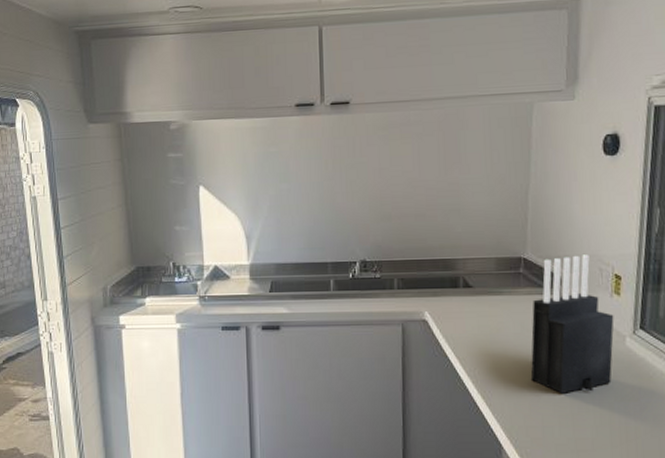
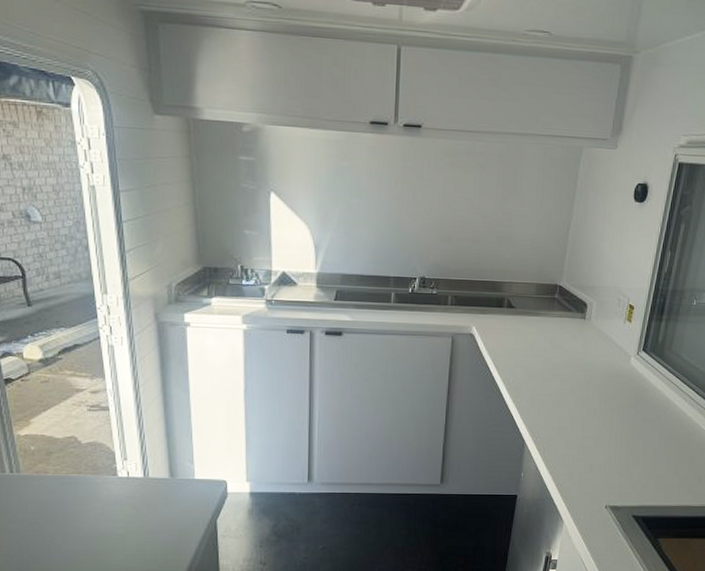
knife block: present [530,254,614,393] -> none [553,286,625,401]

